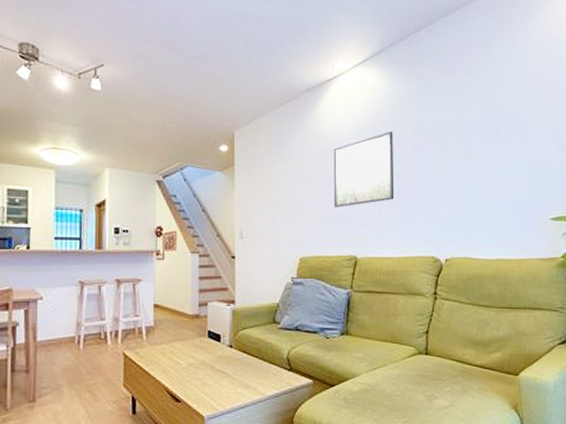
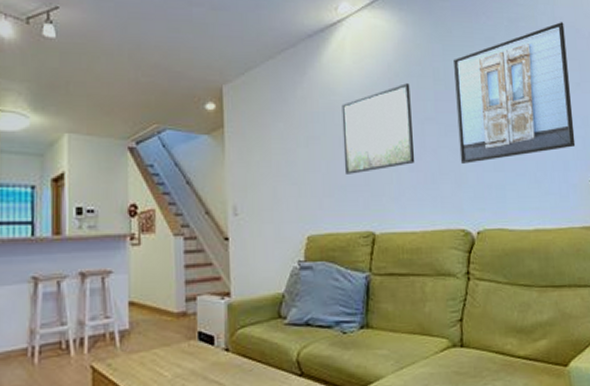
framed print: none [433,79,538,201] -> present [454,22,576,164]

